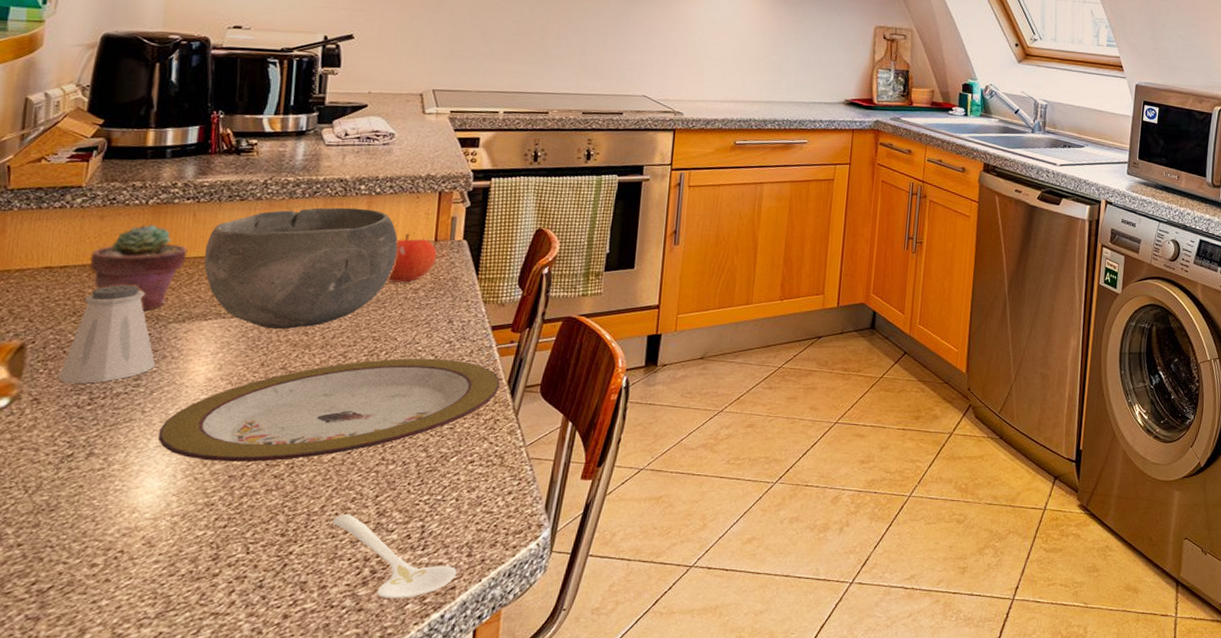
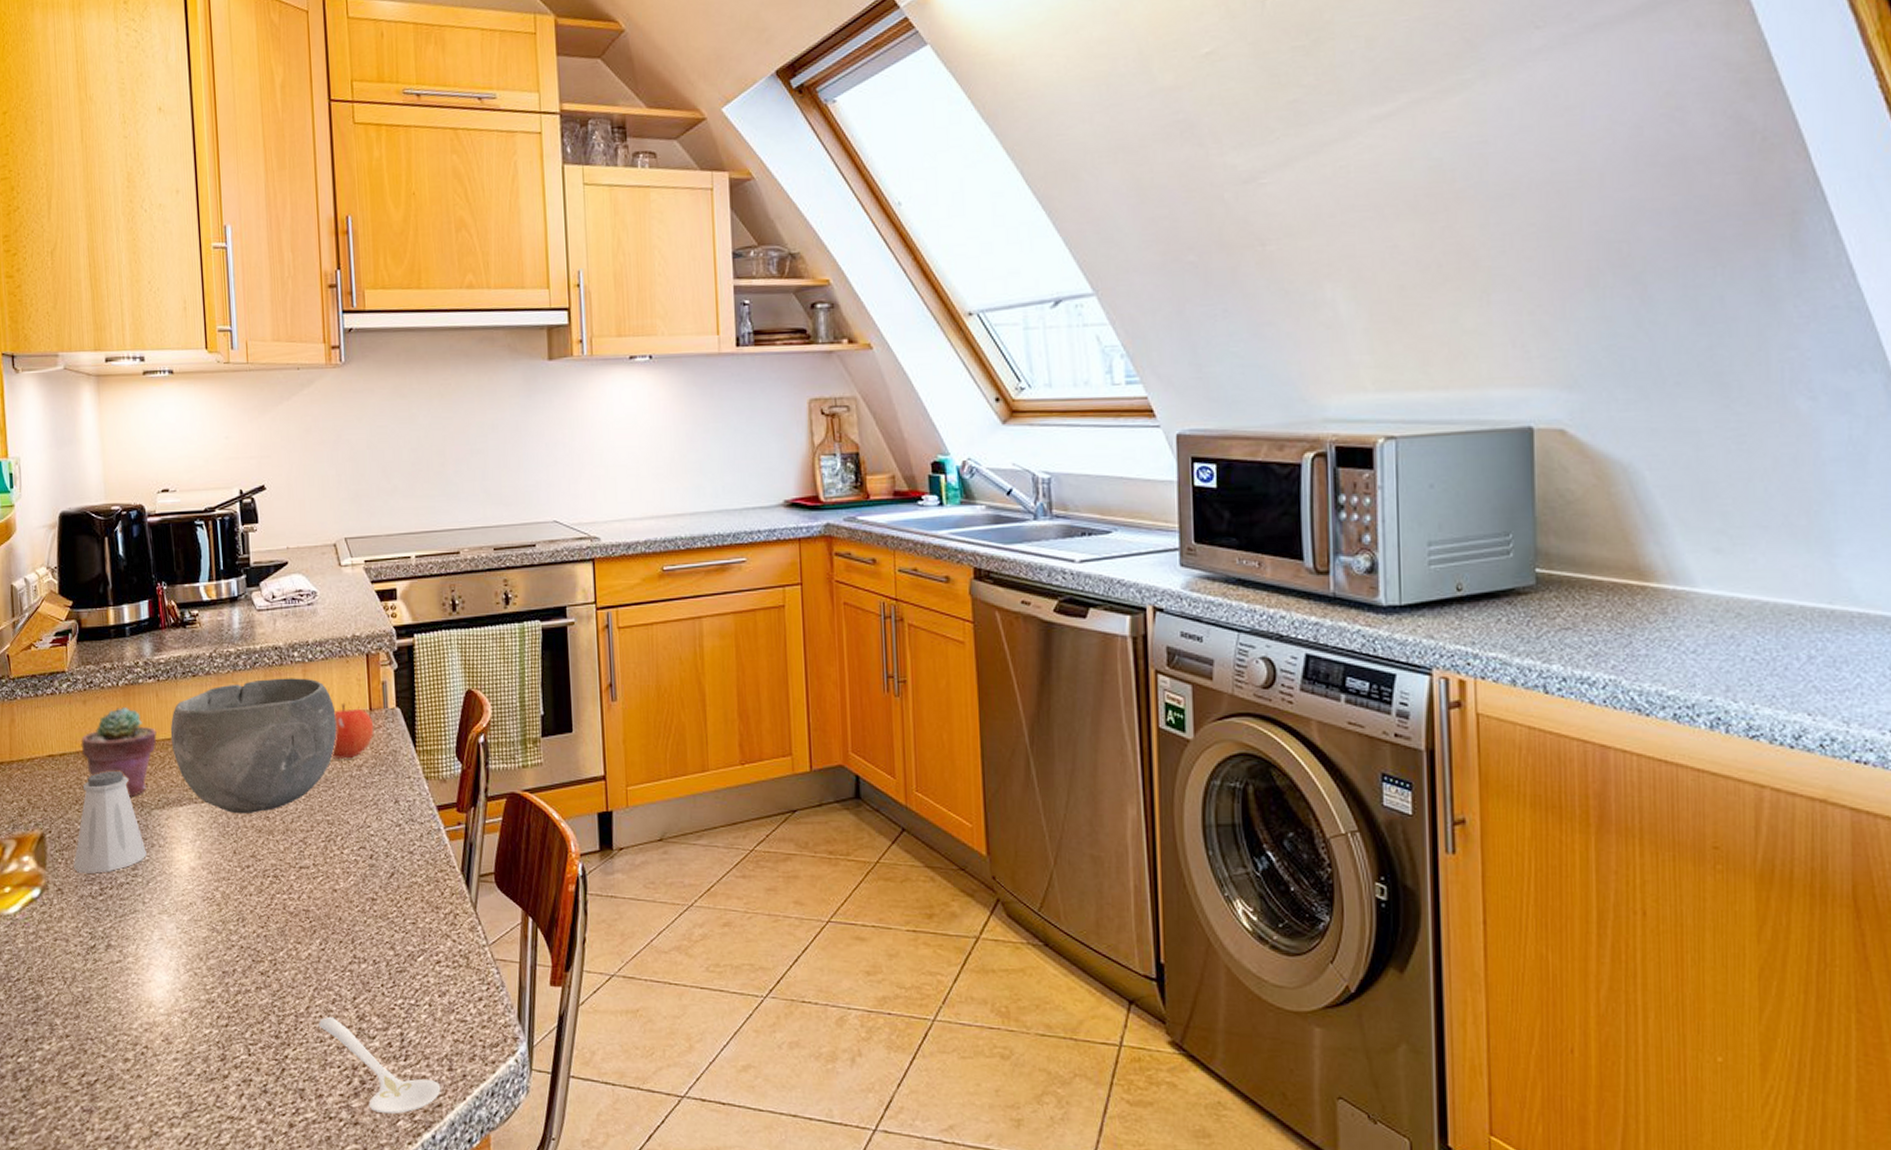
plate: present [158,358,501,462] -> none [159,843,454,957]

